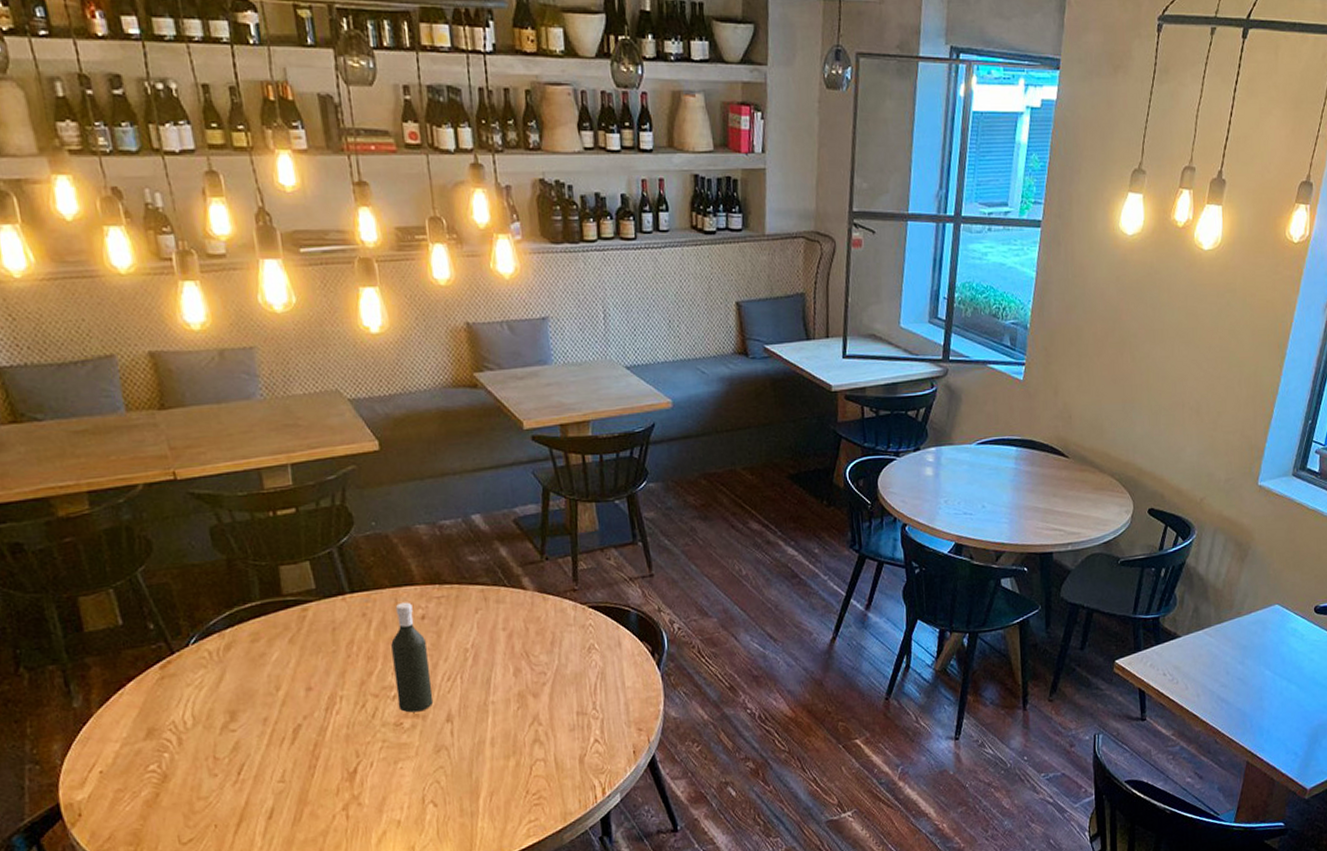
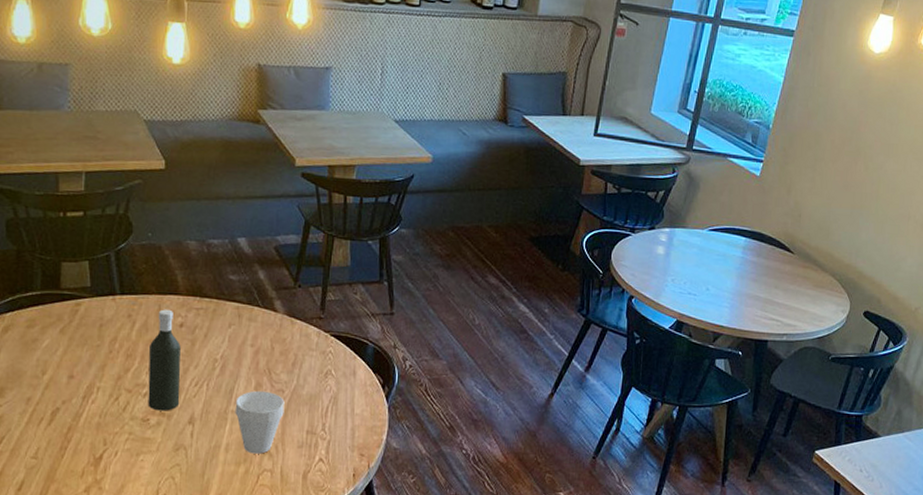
cup: none [494,675,550,745] -> present [235,390,285,454]

